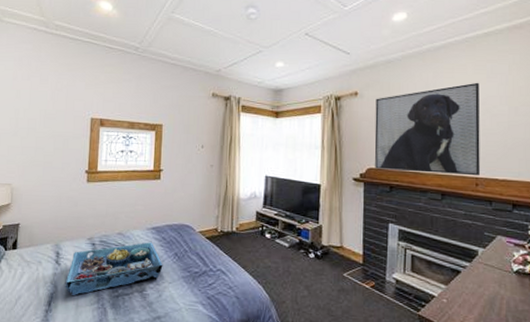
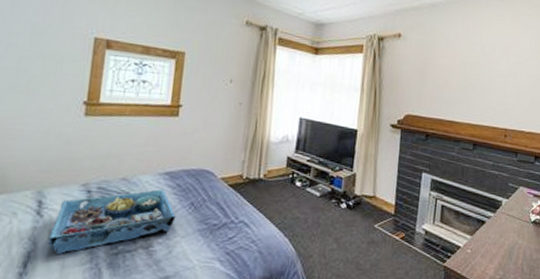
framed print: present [374,82,480,176] -> none [413,34,515,128]

